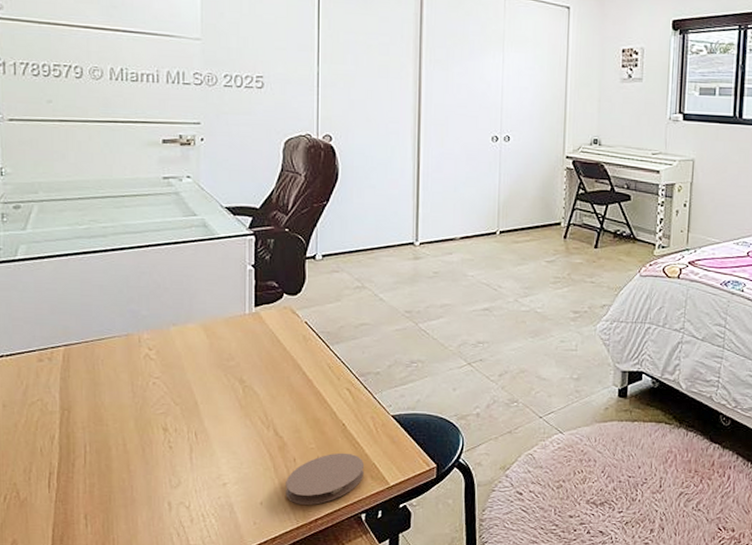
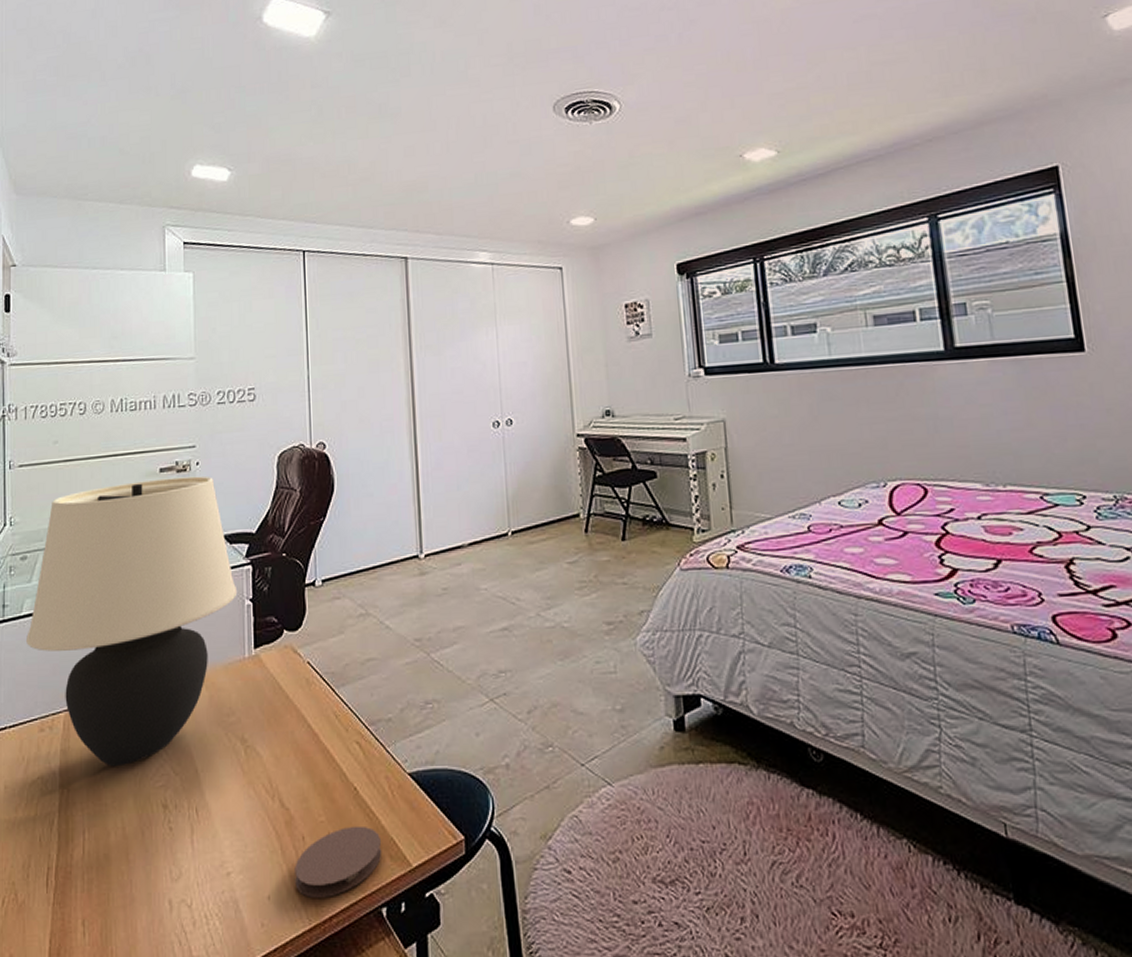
table lamp: none [22,149,240,396] -> present [26,476,238,767]

